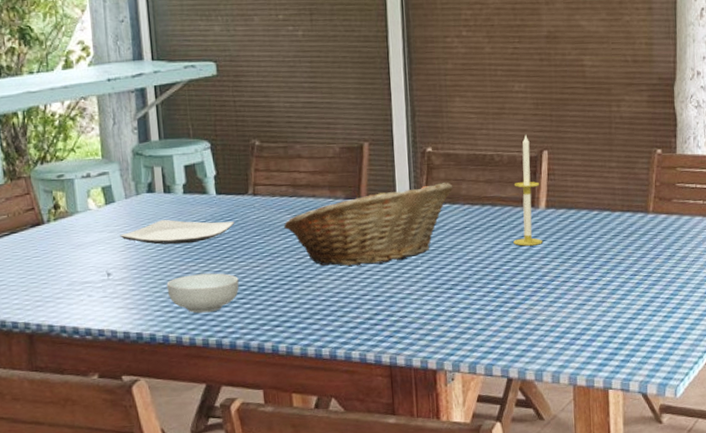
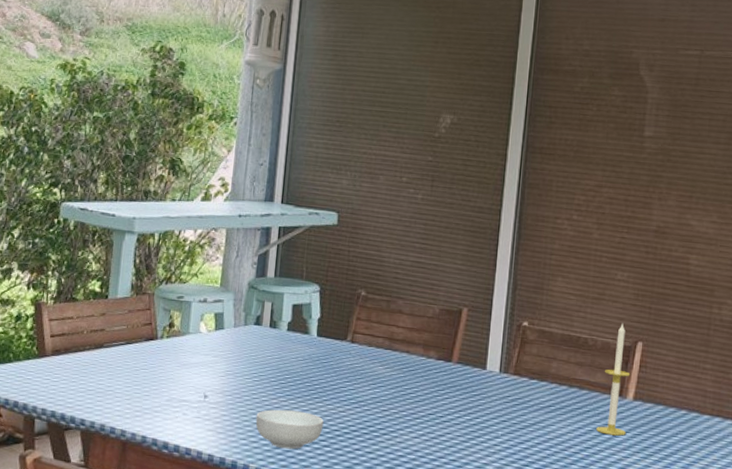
plate: present [120,220,235,245] -> none [222,353,330,379]
fruit basket: present [283,182,453,266] -> none [374,352,544,429]

